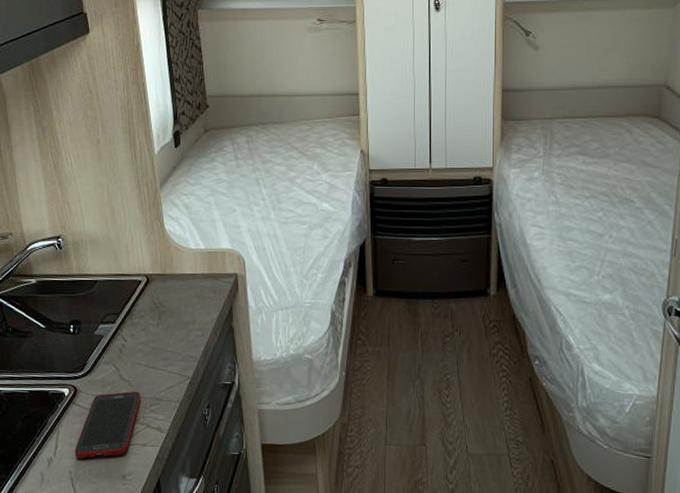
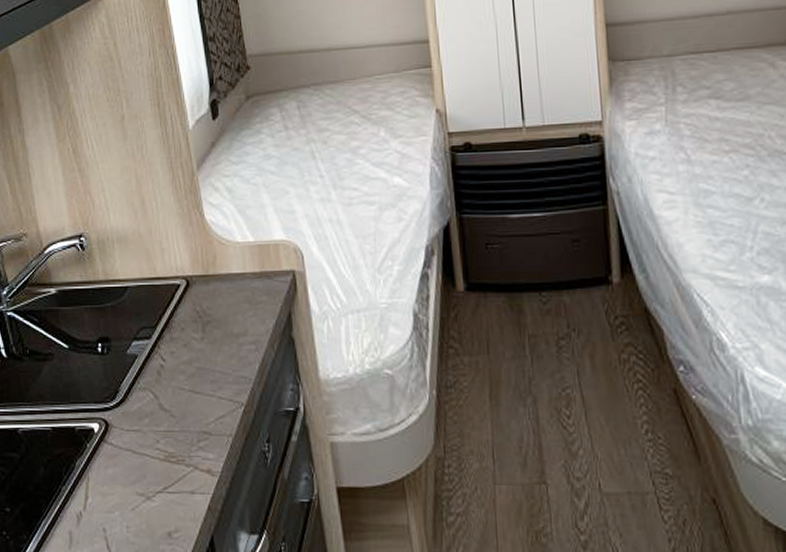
cell phone: present [74,391,141,458] -> none [108,423,185,511]

